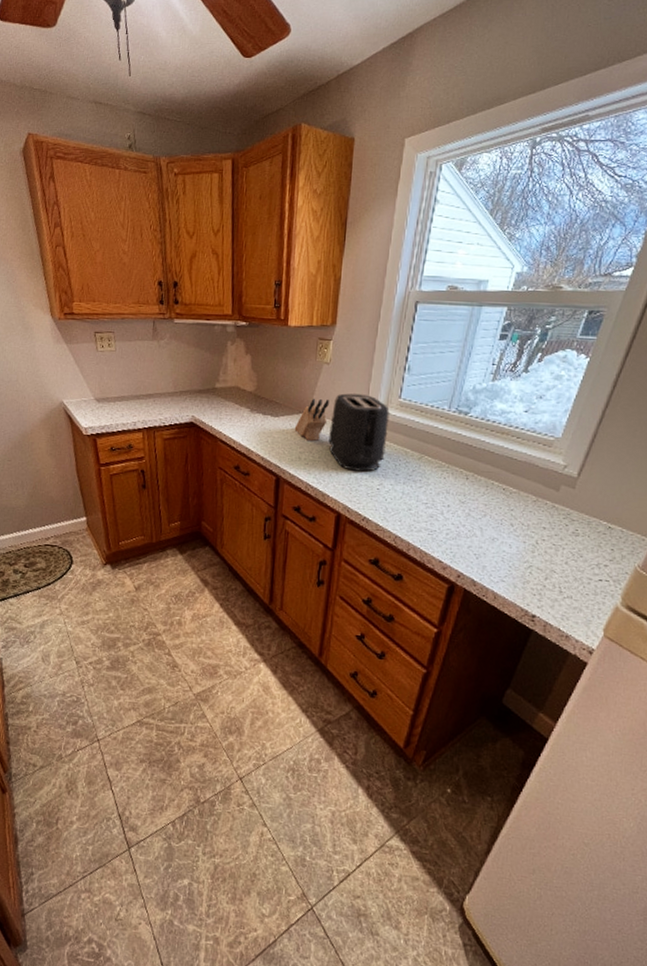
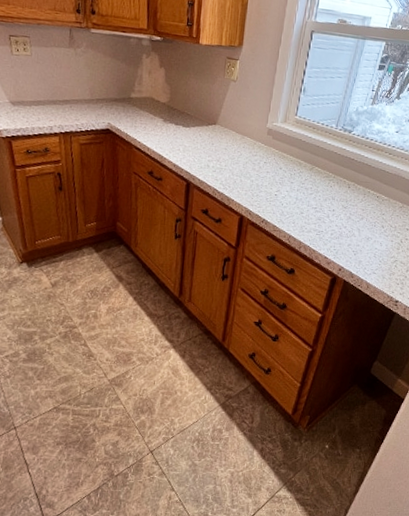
knife block: present [294,398,329,441] -> none [204,111,235,151]
toaster: present [329,393,390,472] -> none [234,109,287,180]

